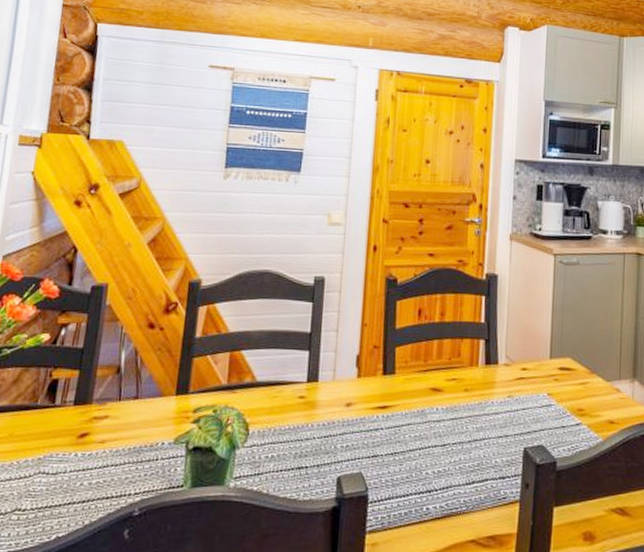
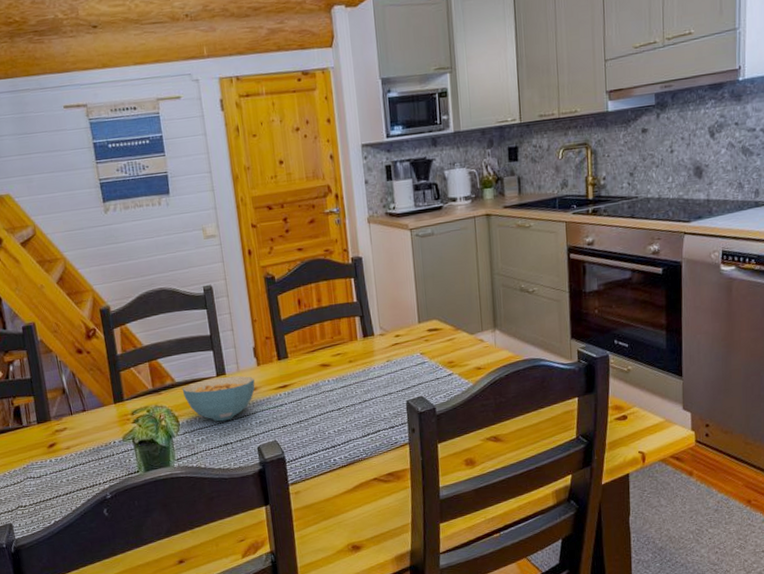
cereal bowl: none [261,384,351,438] -> present [182,376,255,422]

